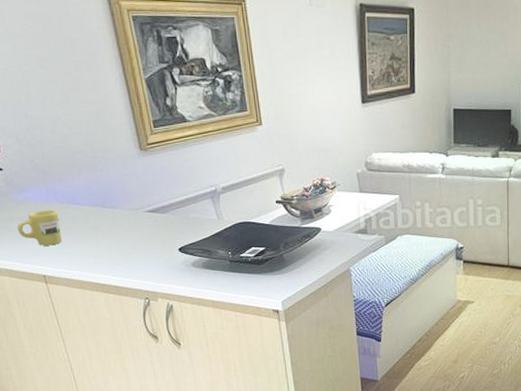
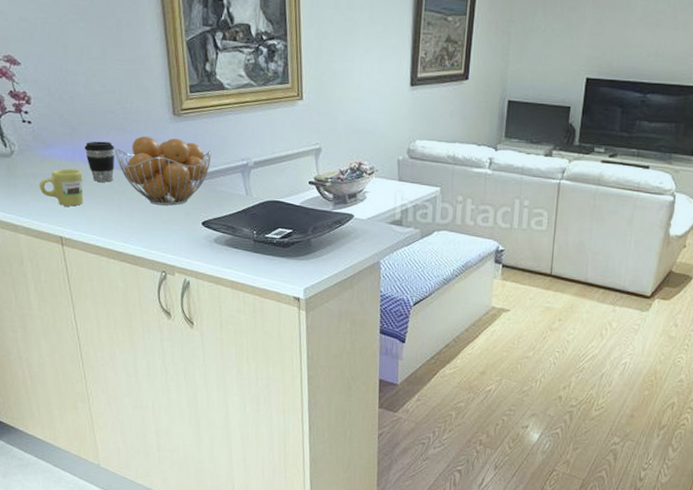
coffee cup: none [57,181,89,220] -> present [84,141,114,182]
fruit basket: none [88,172,181,236] -> present [115,136,212,206]

